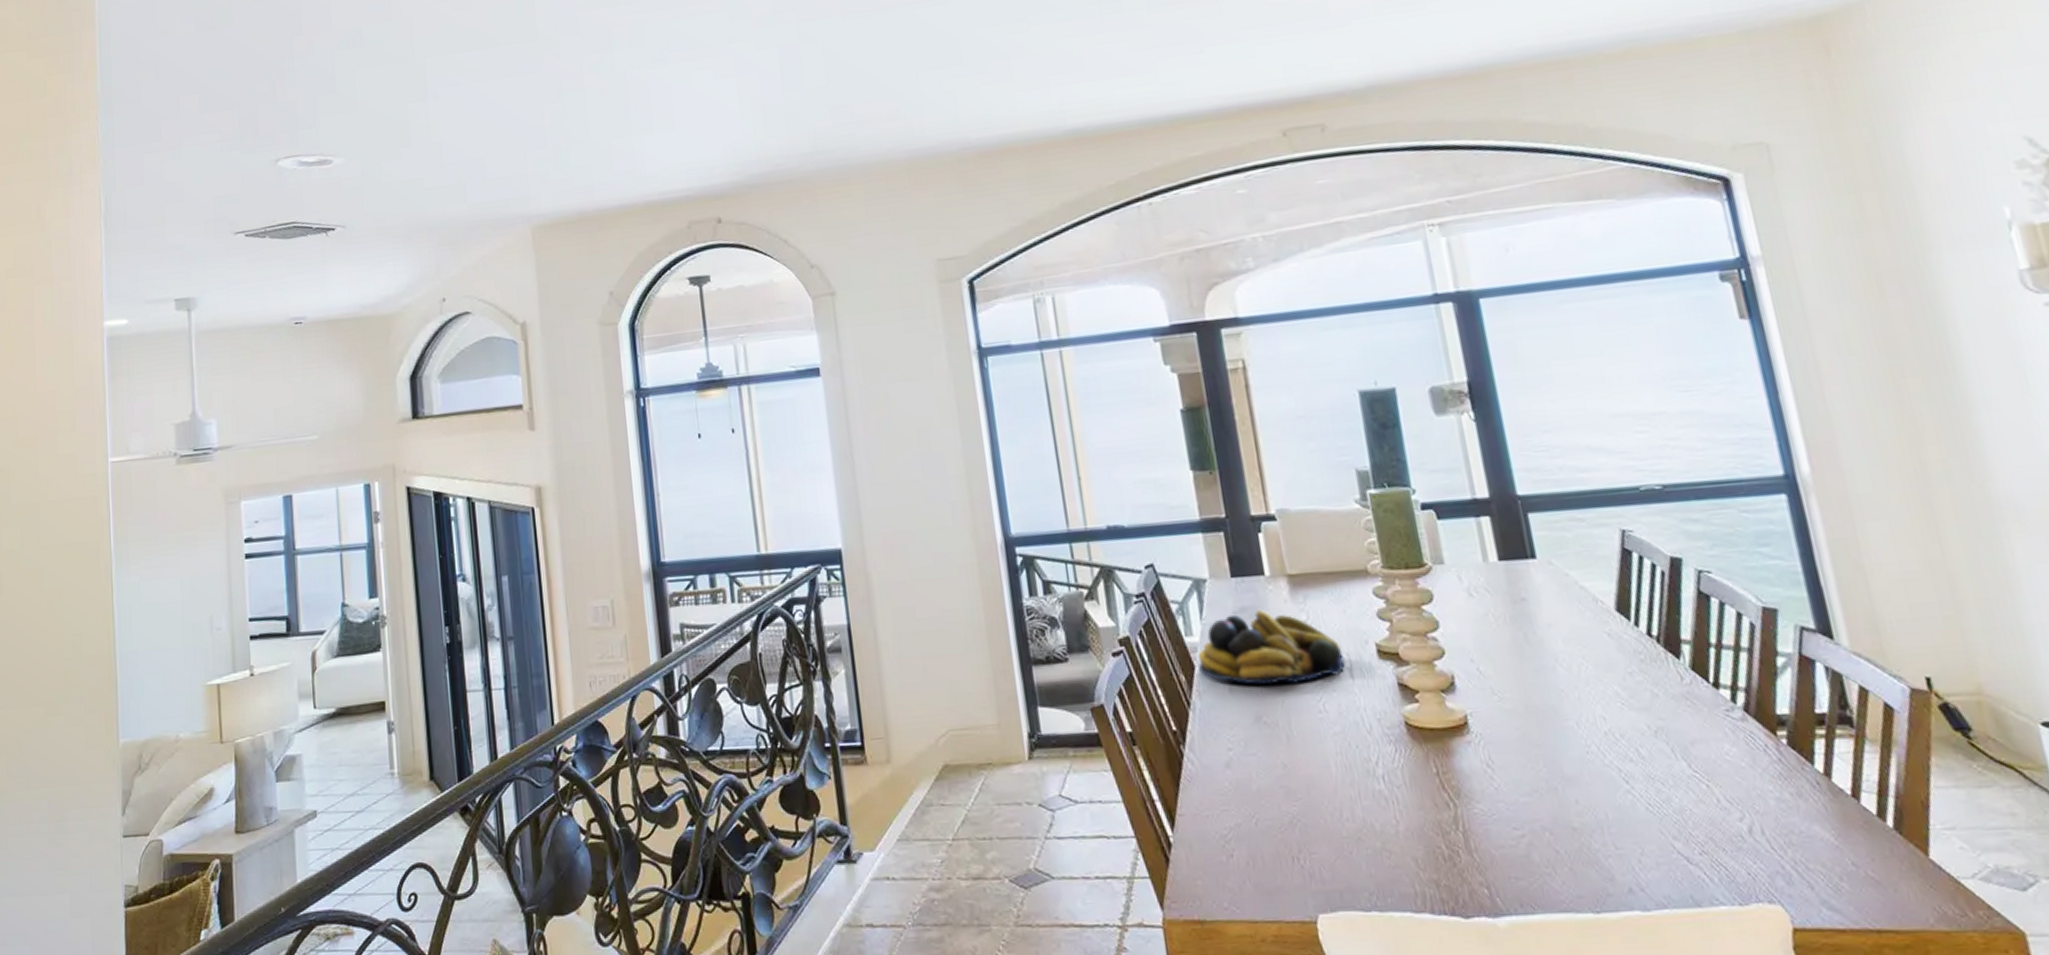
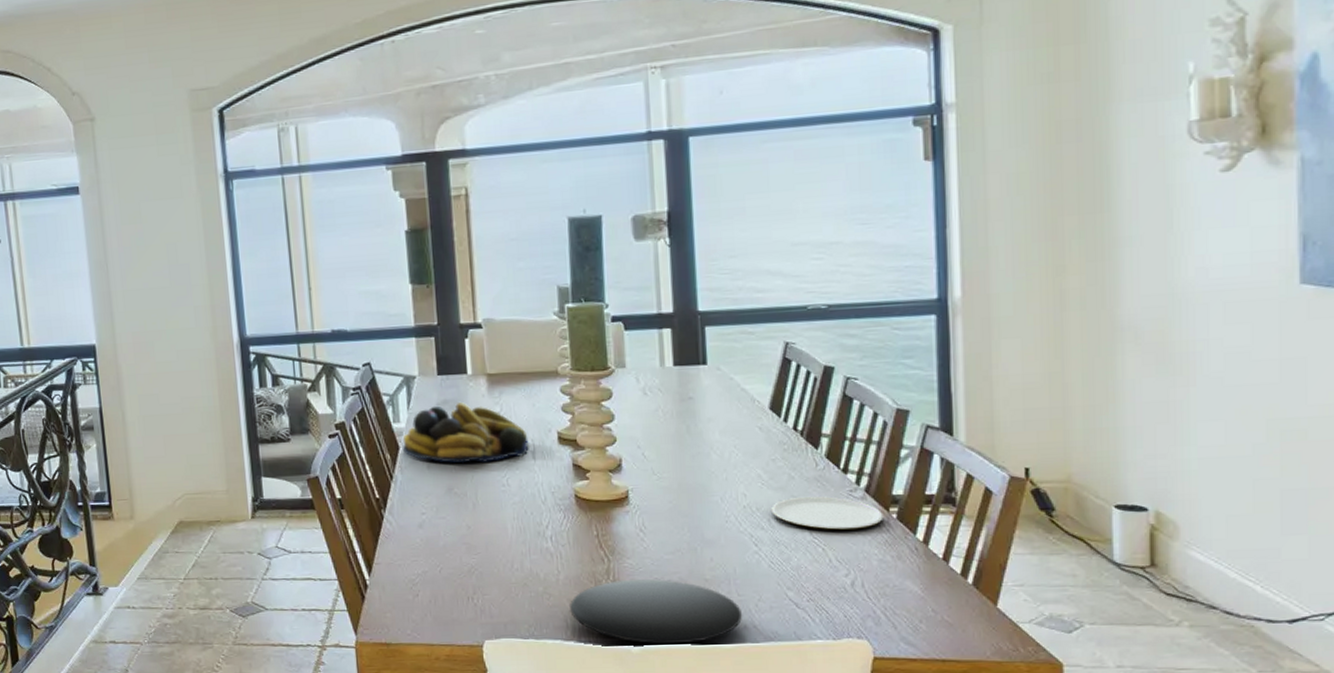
plate: none [1415,828,1626,916] -> present [570,578,743,645]
plate: none [1637,717,1772,762] -> present [771,496,883,531]

